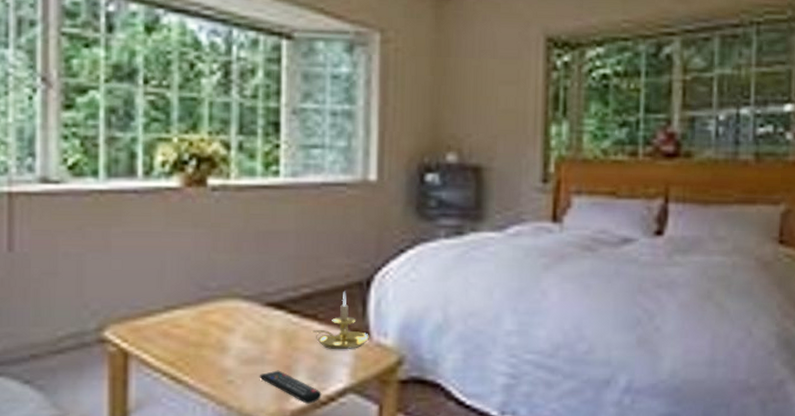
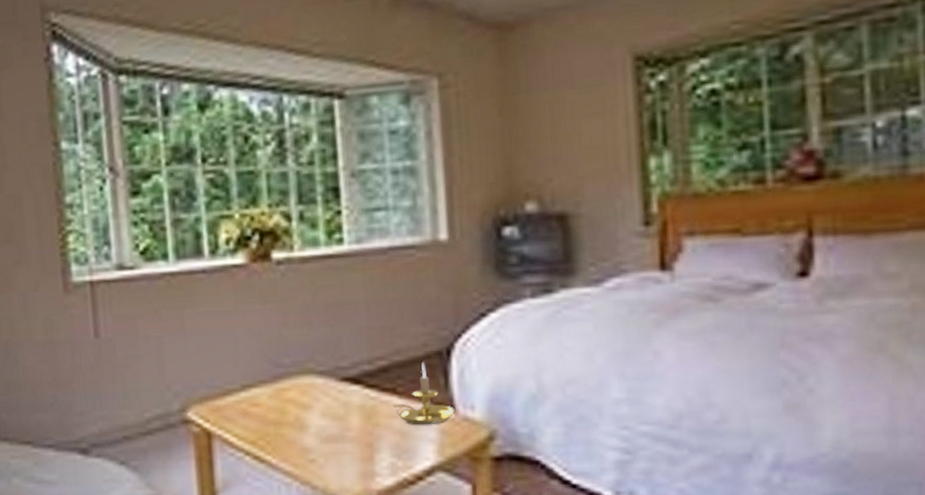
remote control: present [259,370,322,404] -> none [341,448,409,483]

